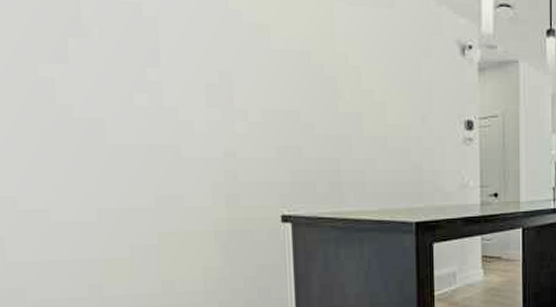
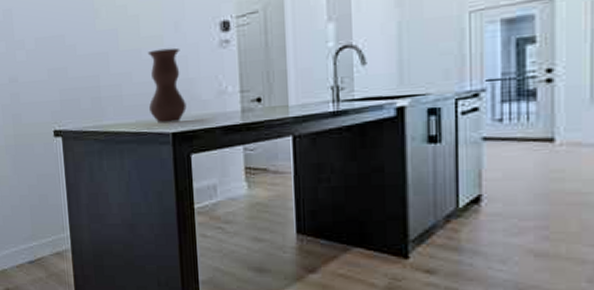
vase: none [393,139,431,213] -> present [147,48,187,124]

